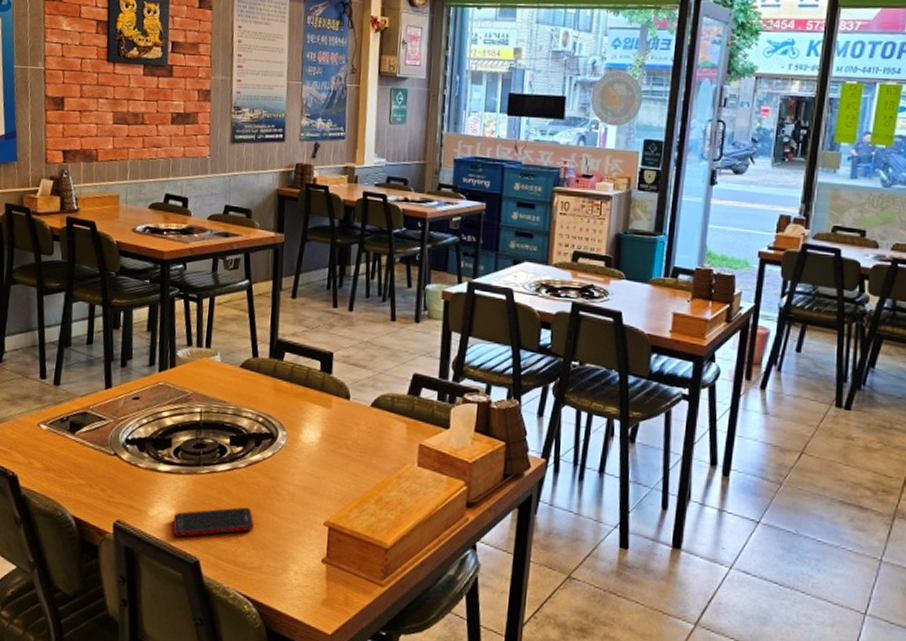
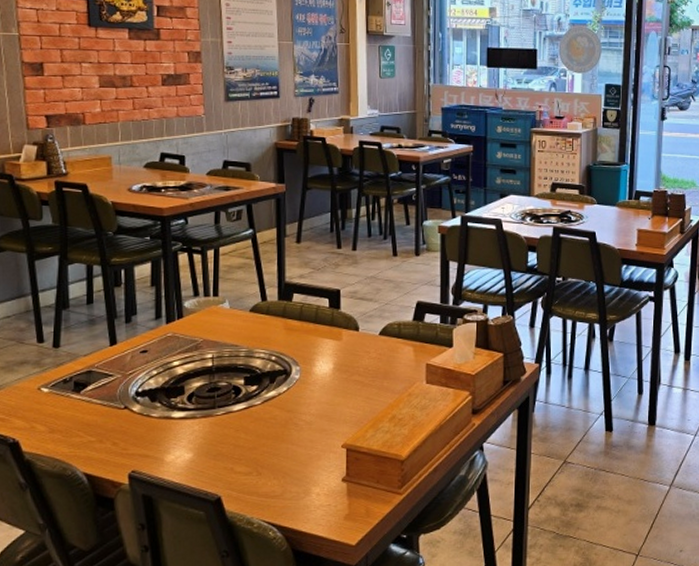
cell phone: present [173,507,254,537] -> none [192,441,274,478]

